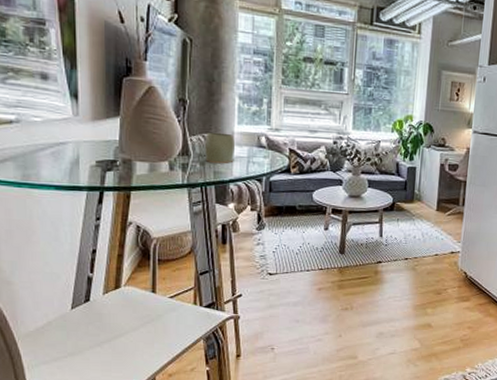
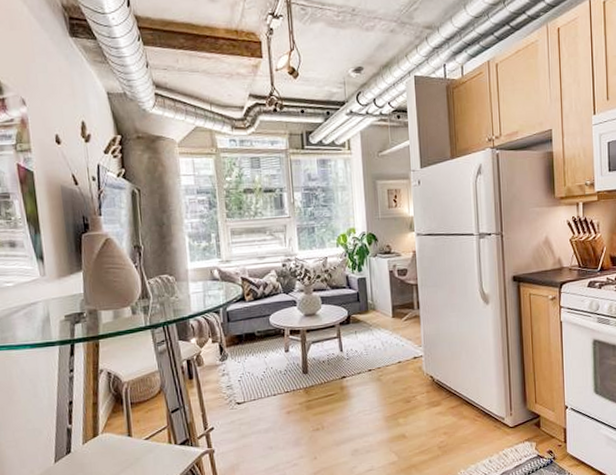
mug: present [205,132,236,164] -> none [162,271,191,303]

